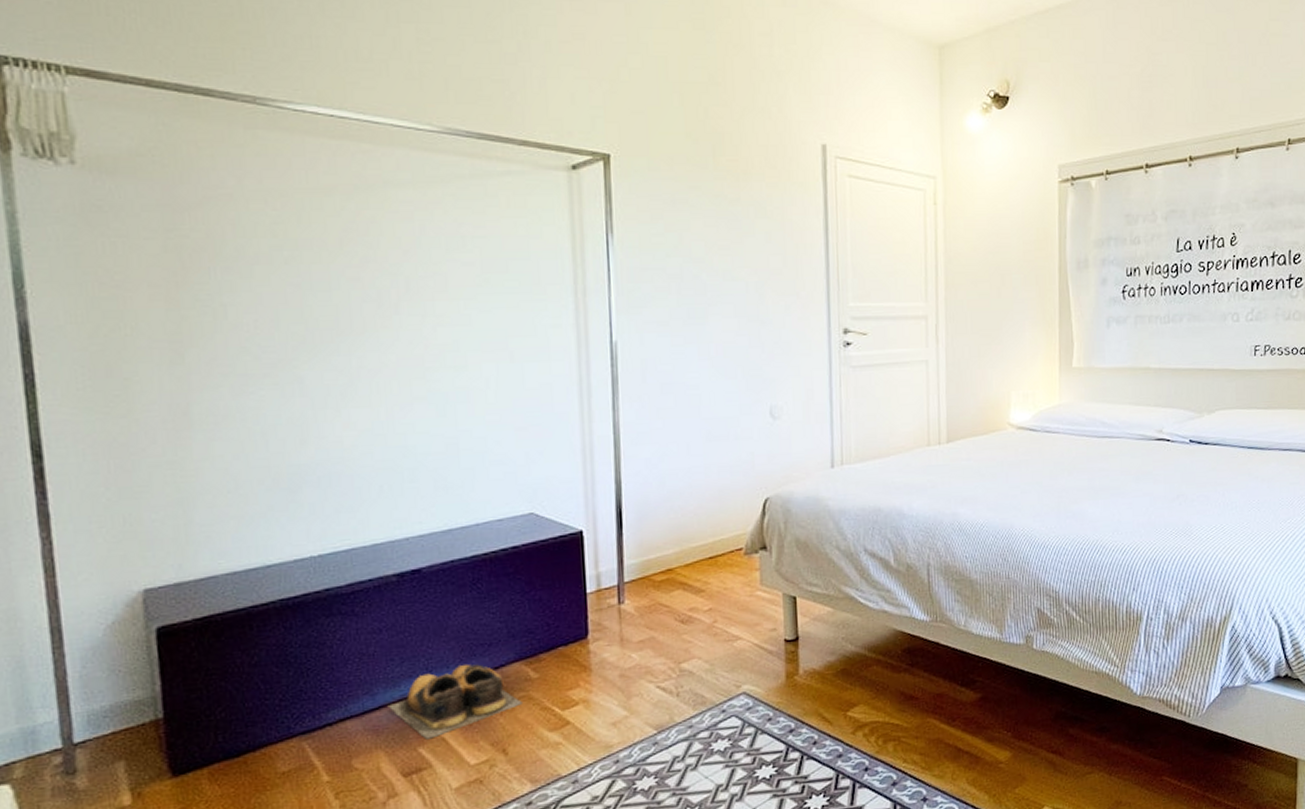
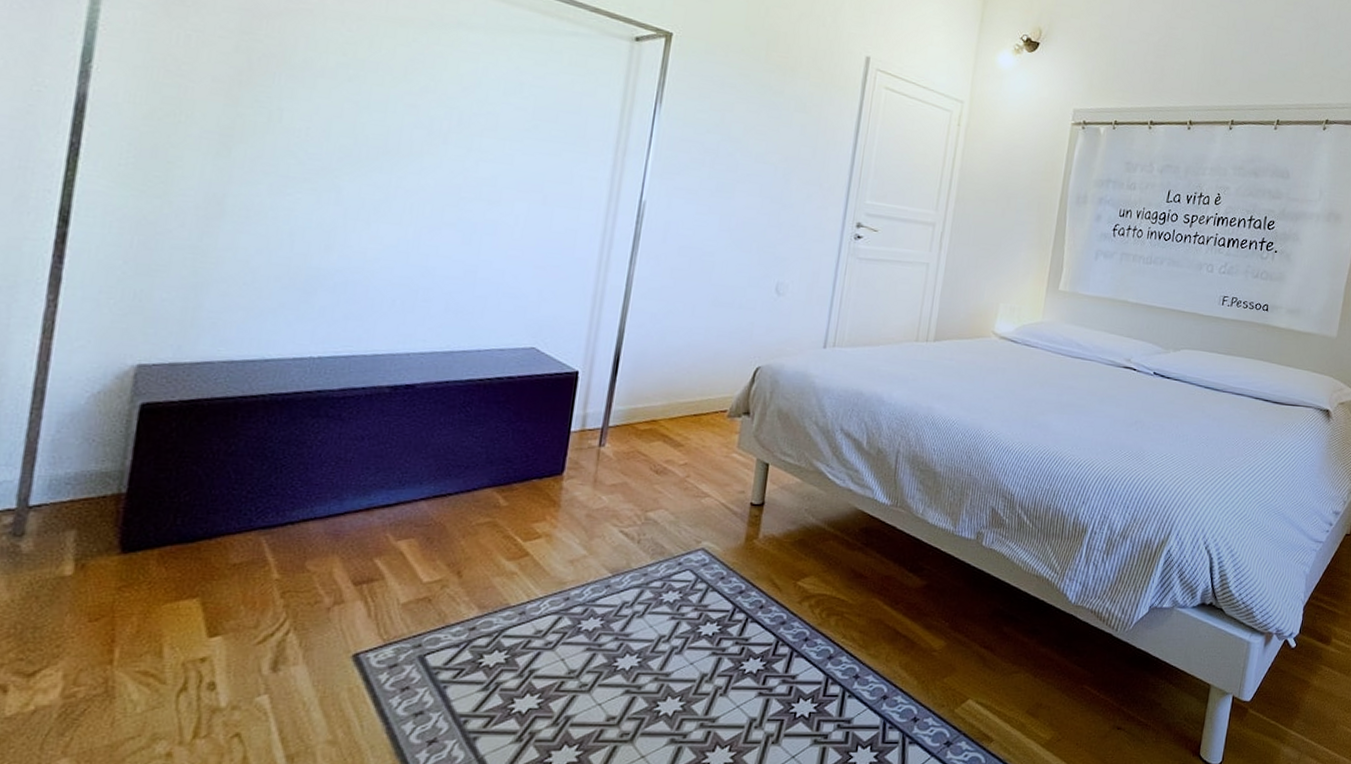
shoes: present [387,664,522,739] -> none [353,482,487,551]

